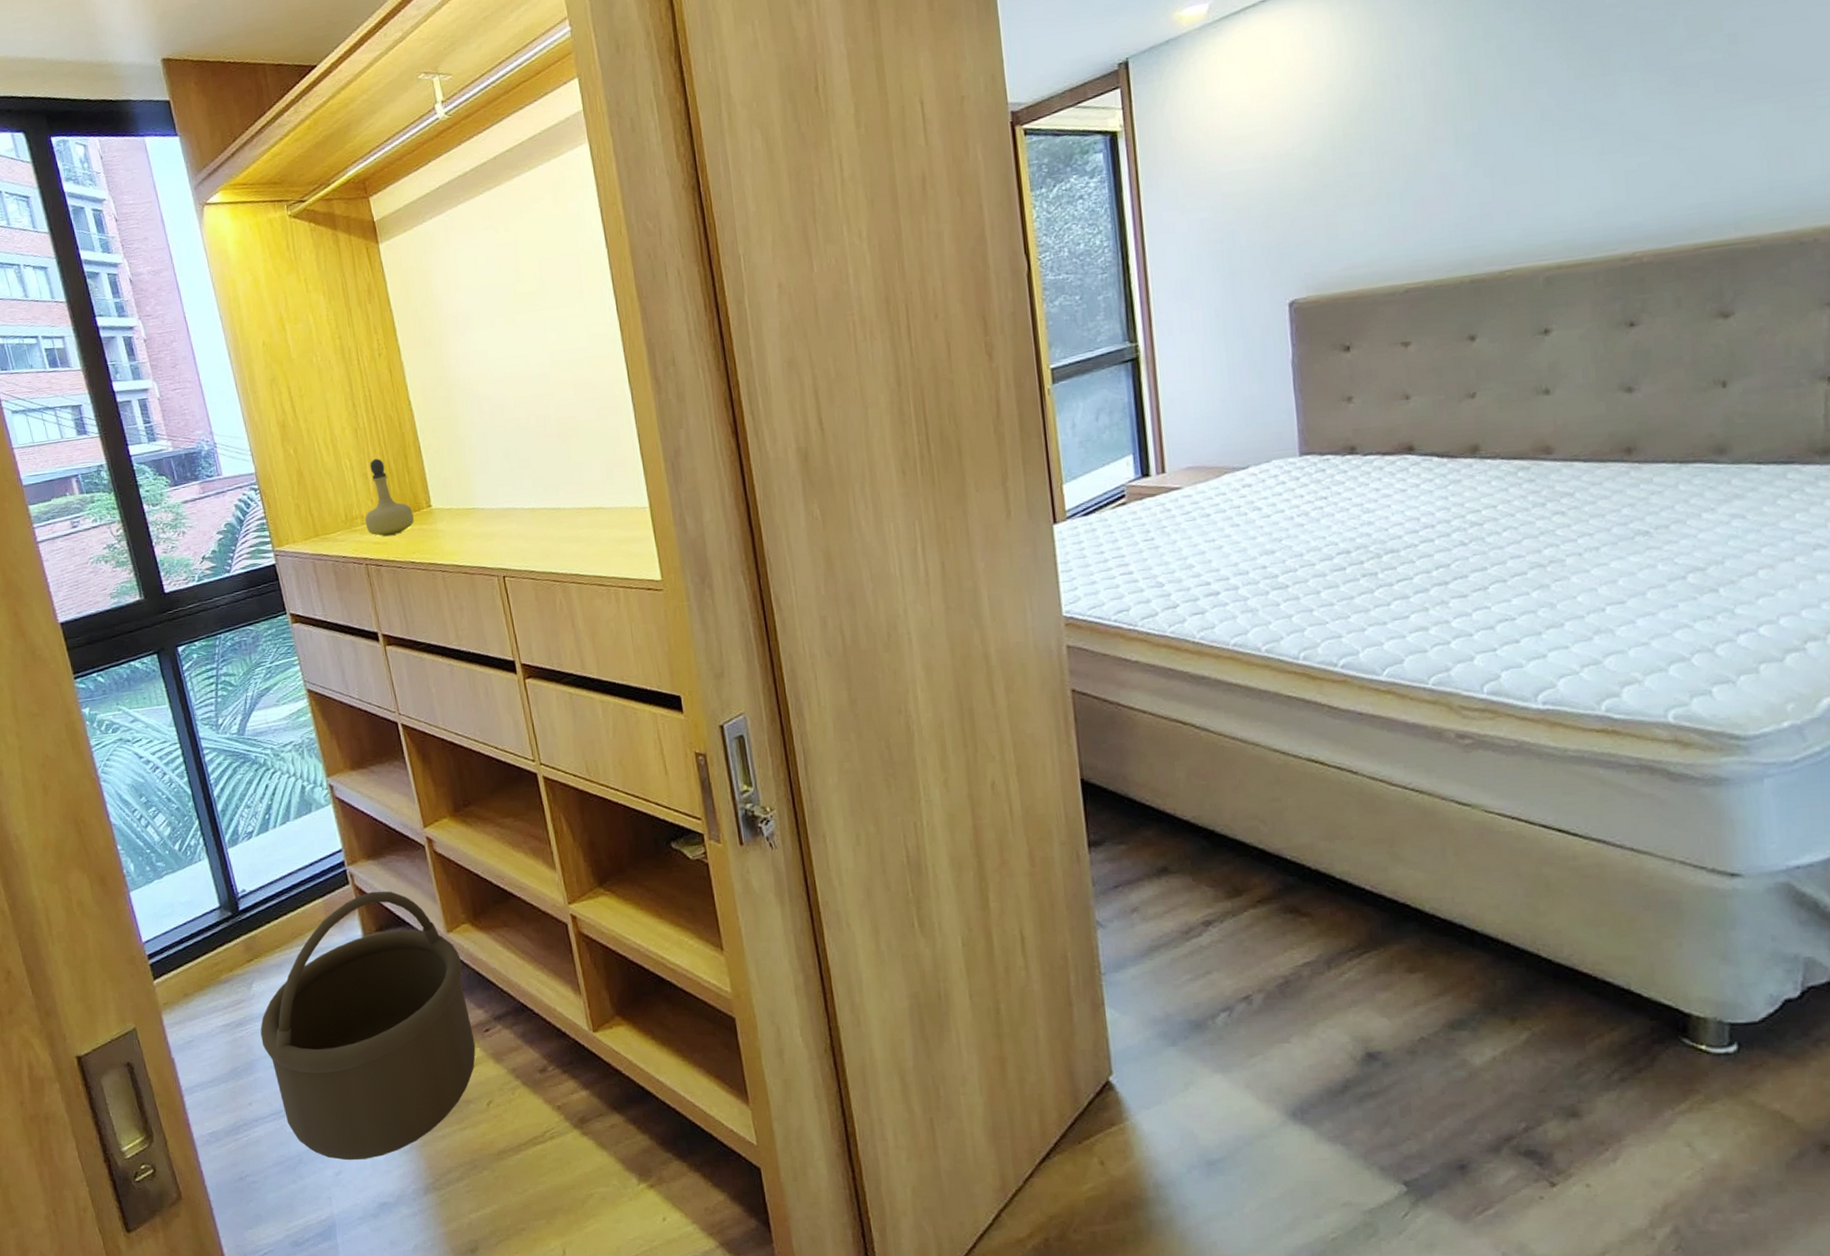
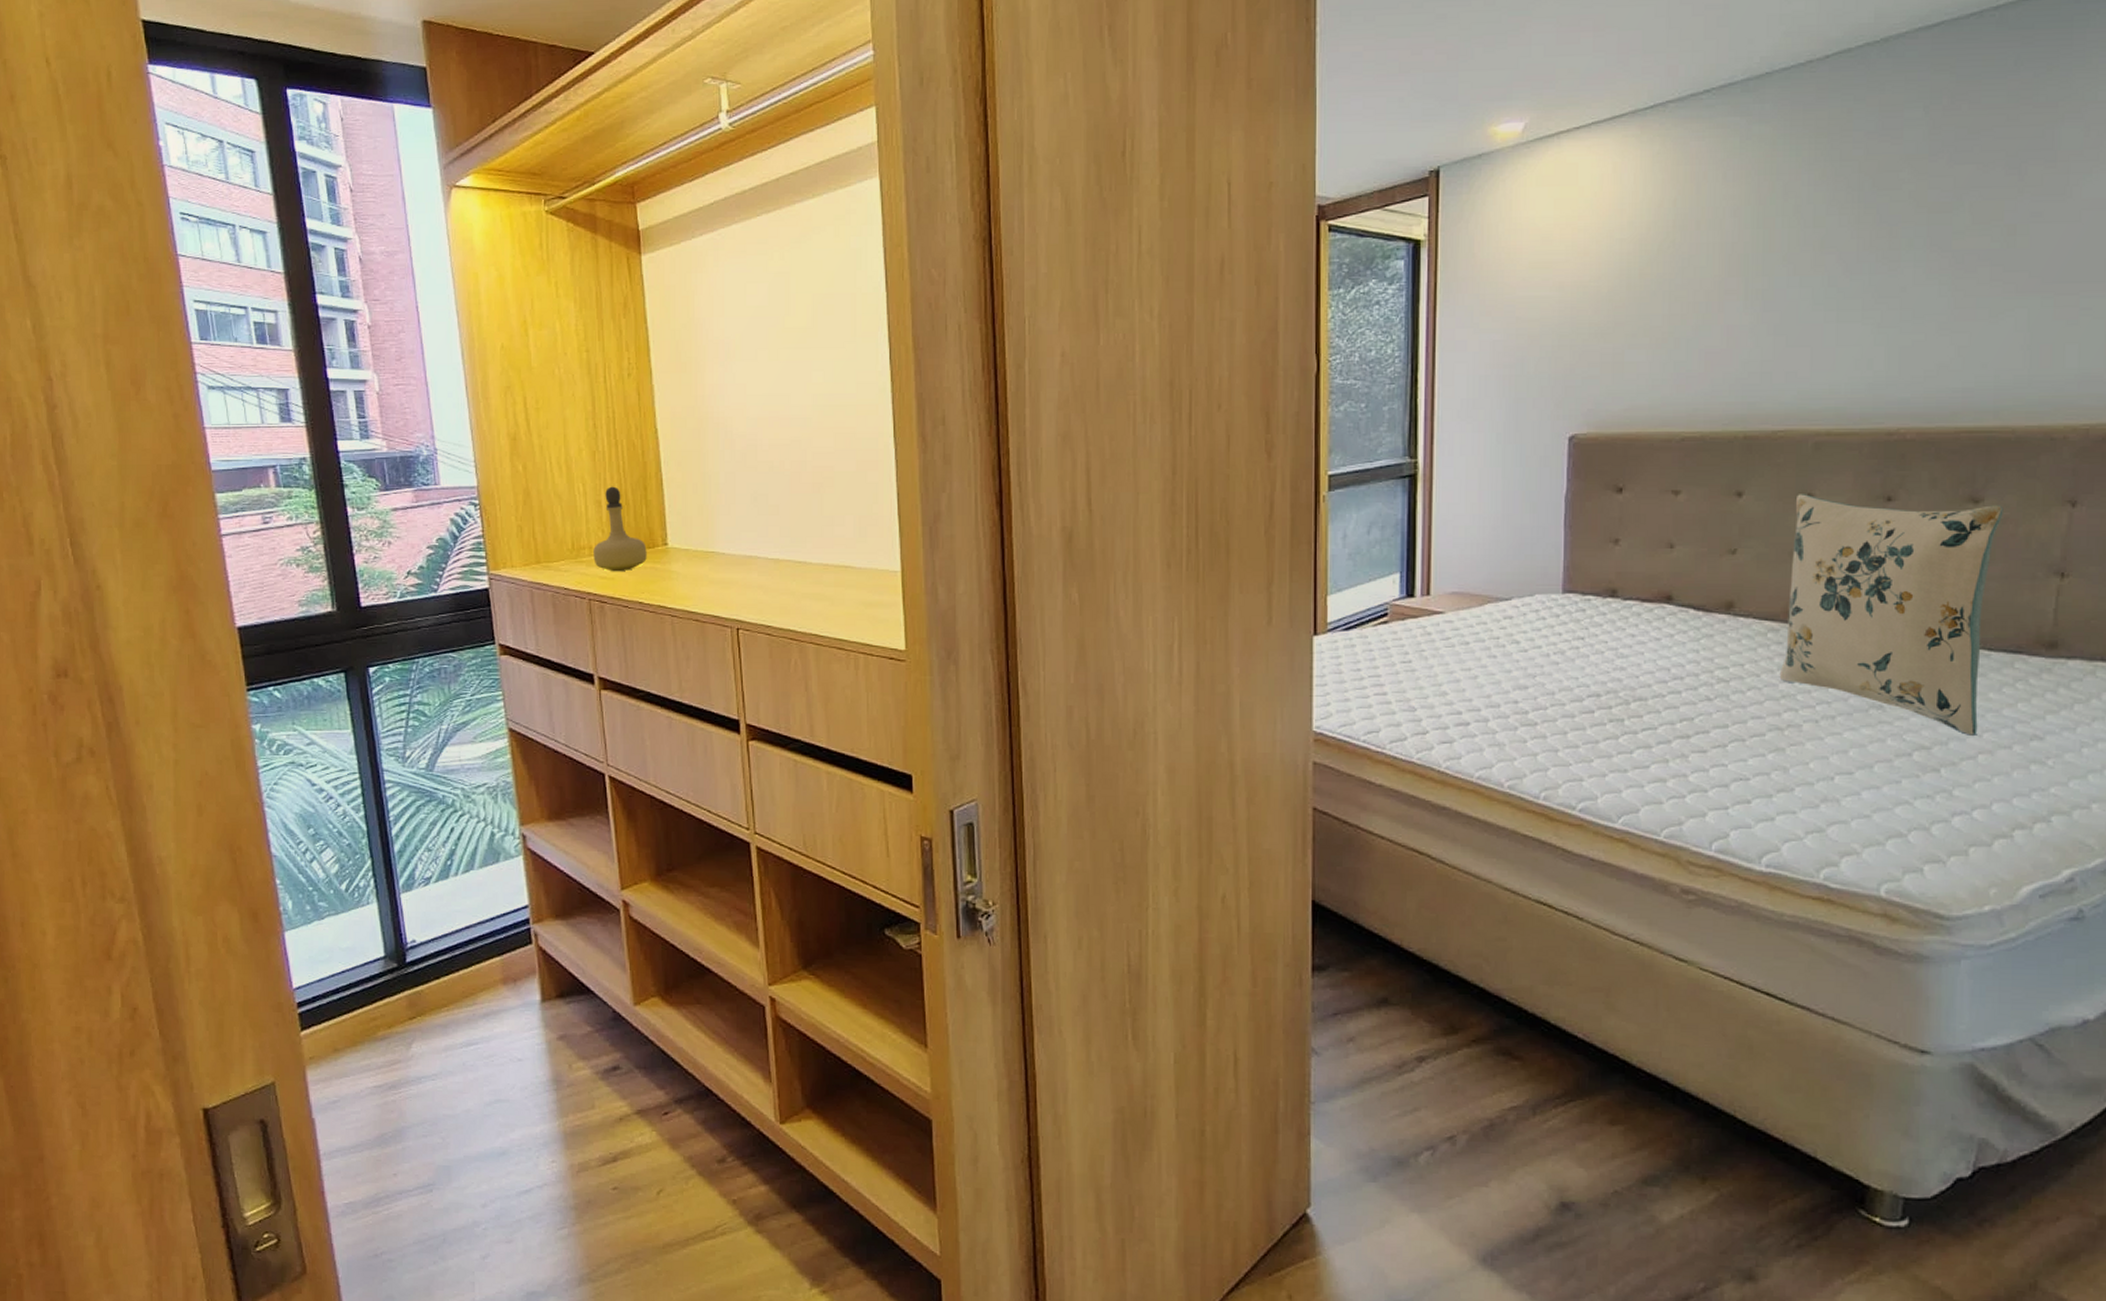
basket: present [260,891,476,1161] -> none [415,954,651,1244]
pillow: none [1532,316,1757,552] -> present [1779,494,2004,735]

